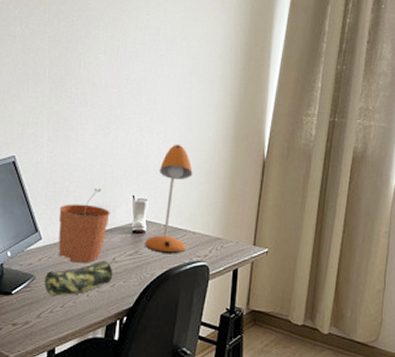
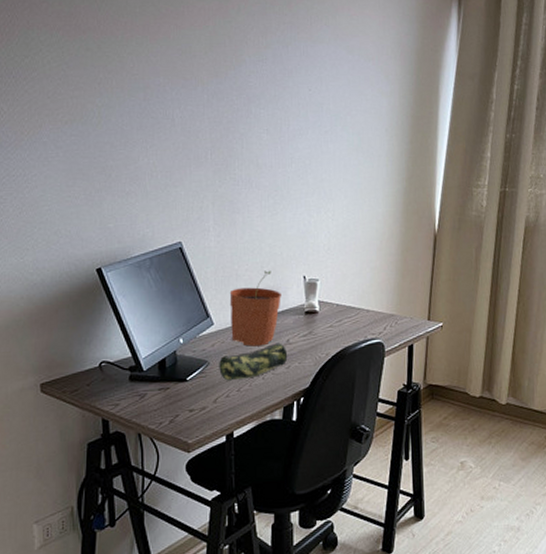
desk lamp: present [145,144,193,254] -> none [318,222,363,333]

